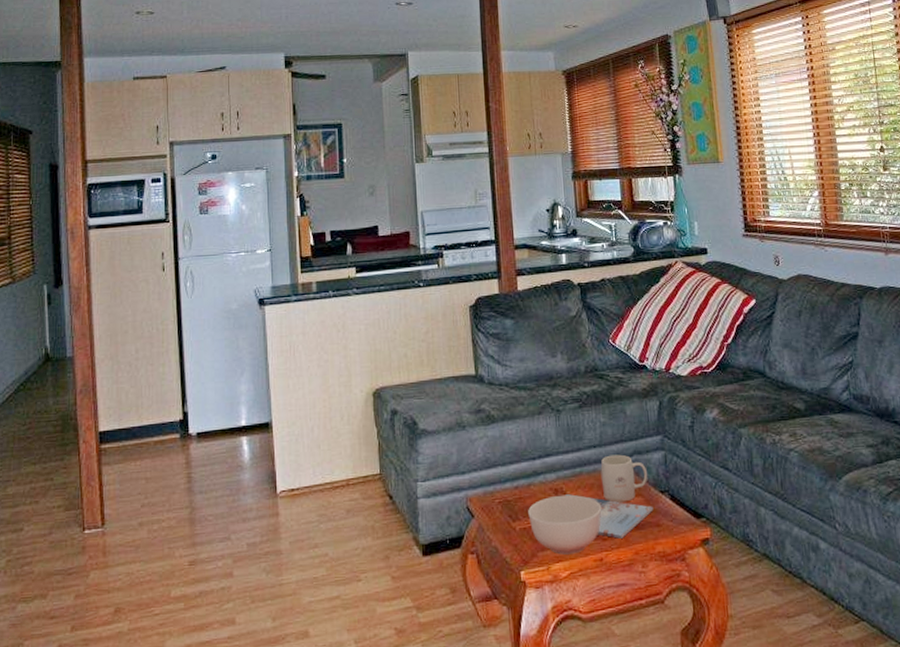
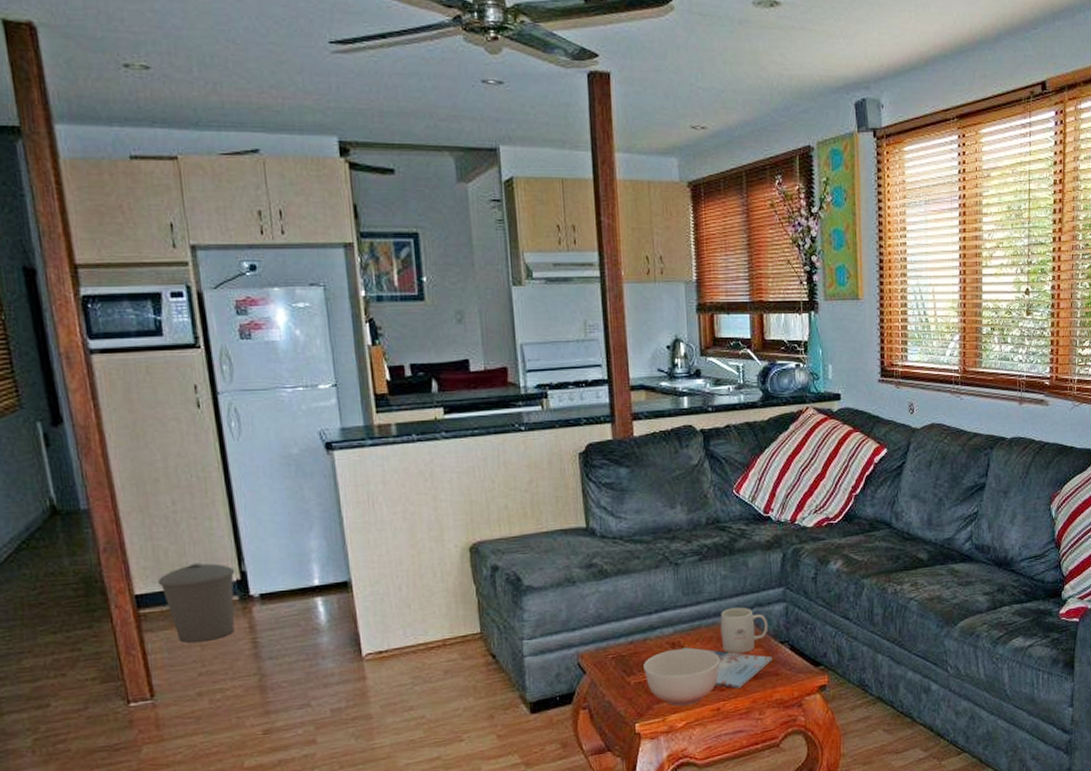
trash can: none [118,404,179,477] -> present [158,563,236,643]

